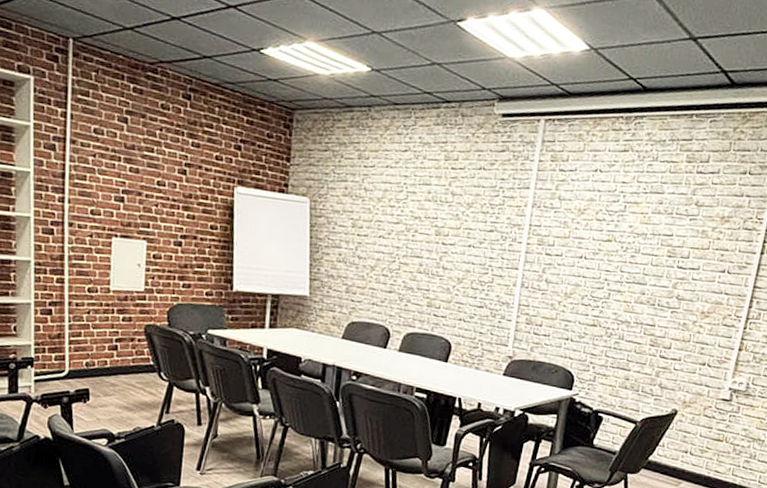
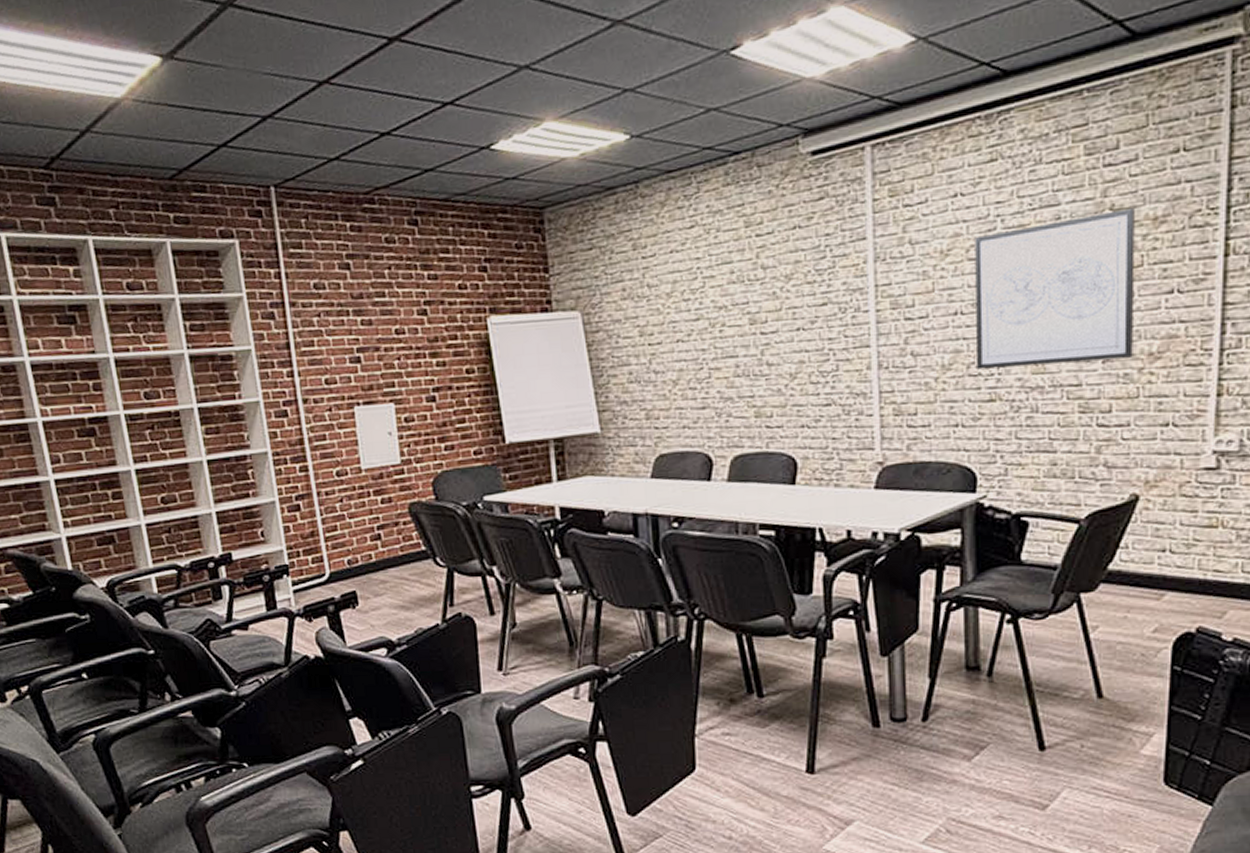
wall art: none [588,204,711,313] -> present [975,208,1135,370]

